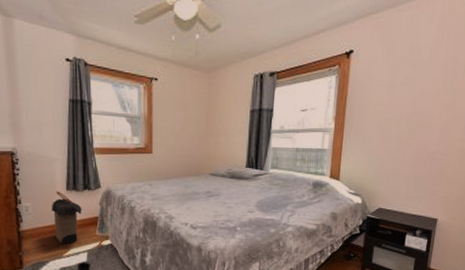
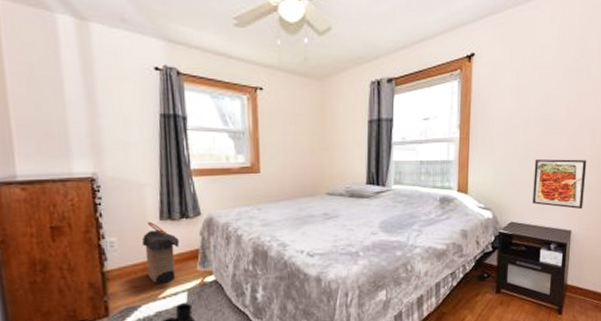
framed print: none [401,151,458,200] -> present [533,159,587,210]

